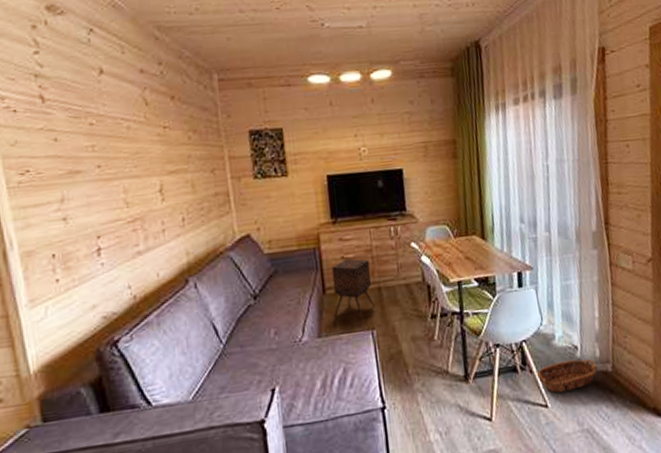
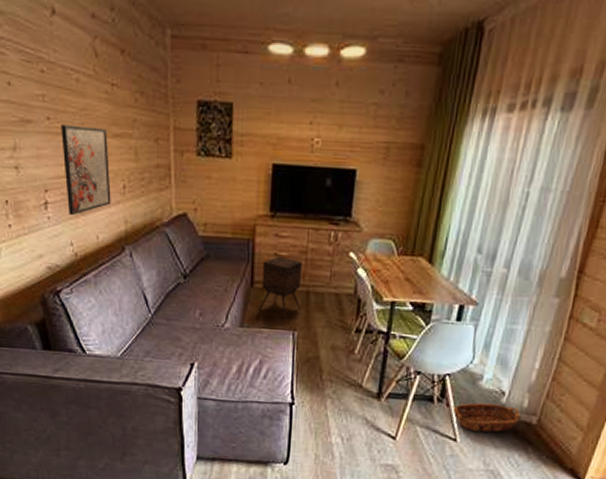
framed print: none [113,167,171,258] -> present [61,124,111,216]

